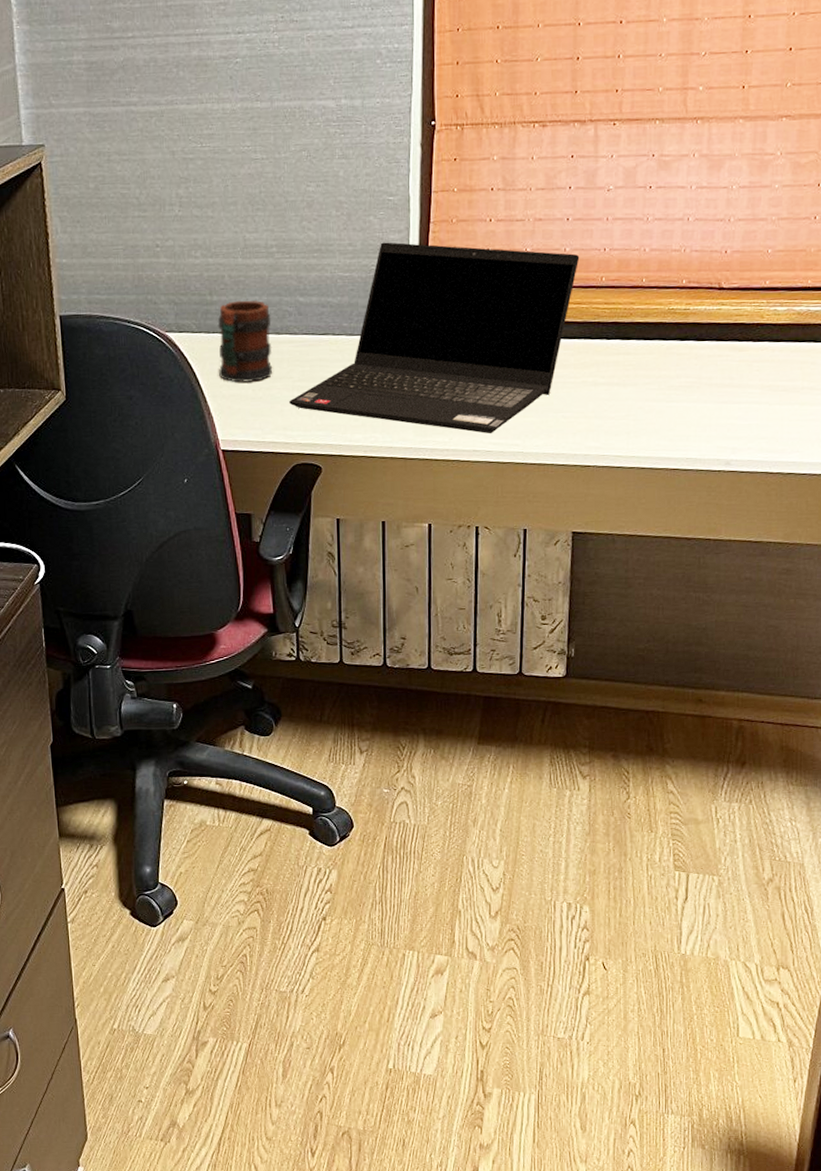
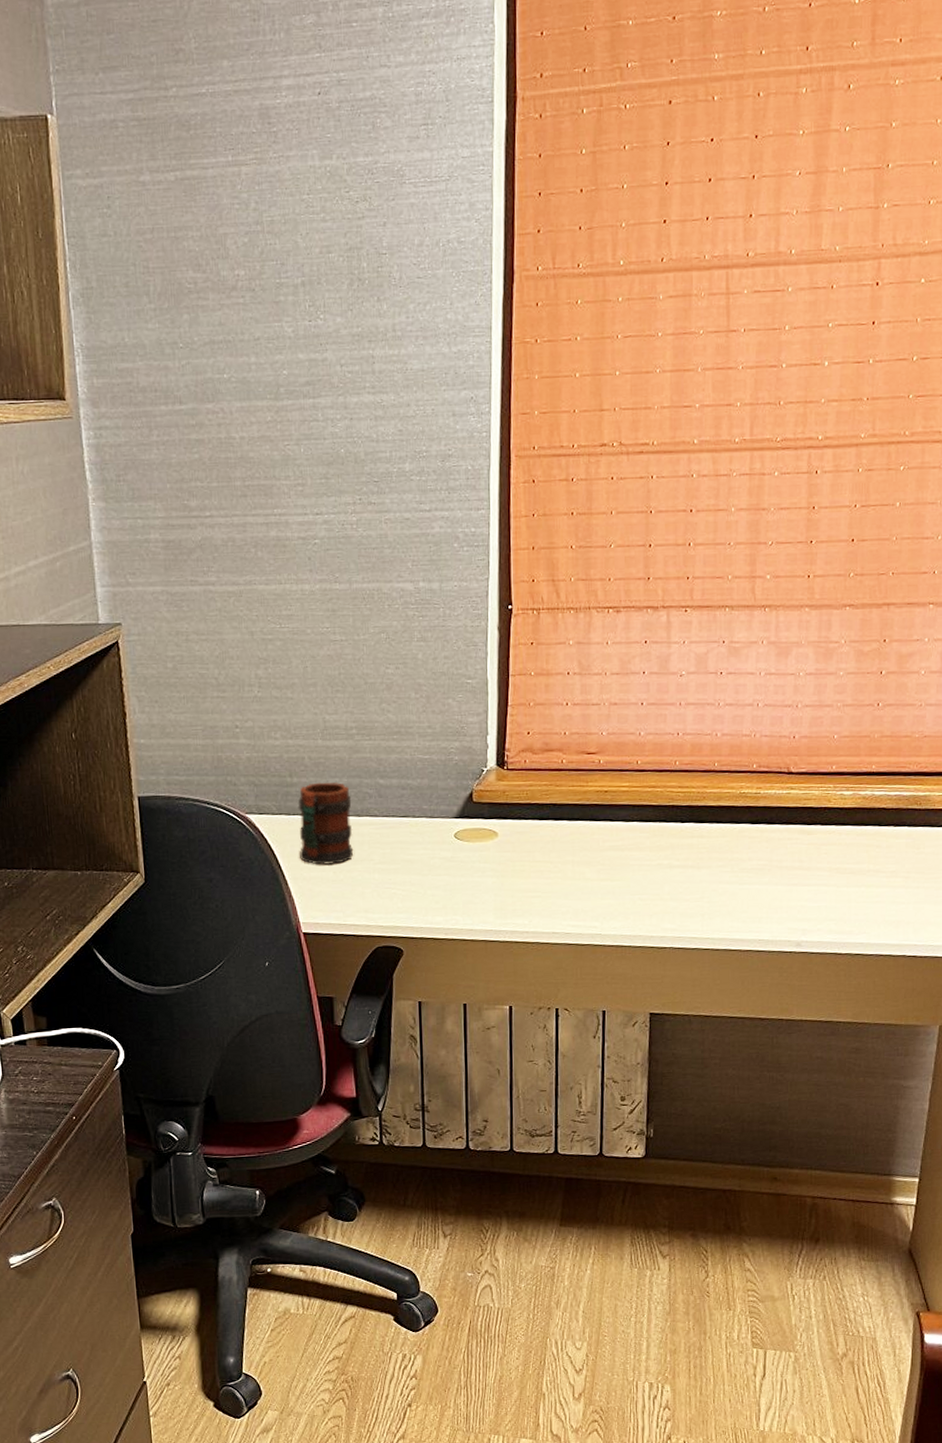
laptop computer: present [289,242,580,433] -> none [370,725,654,916]

